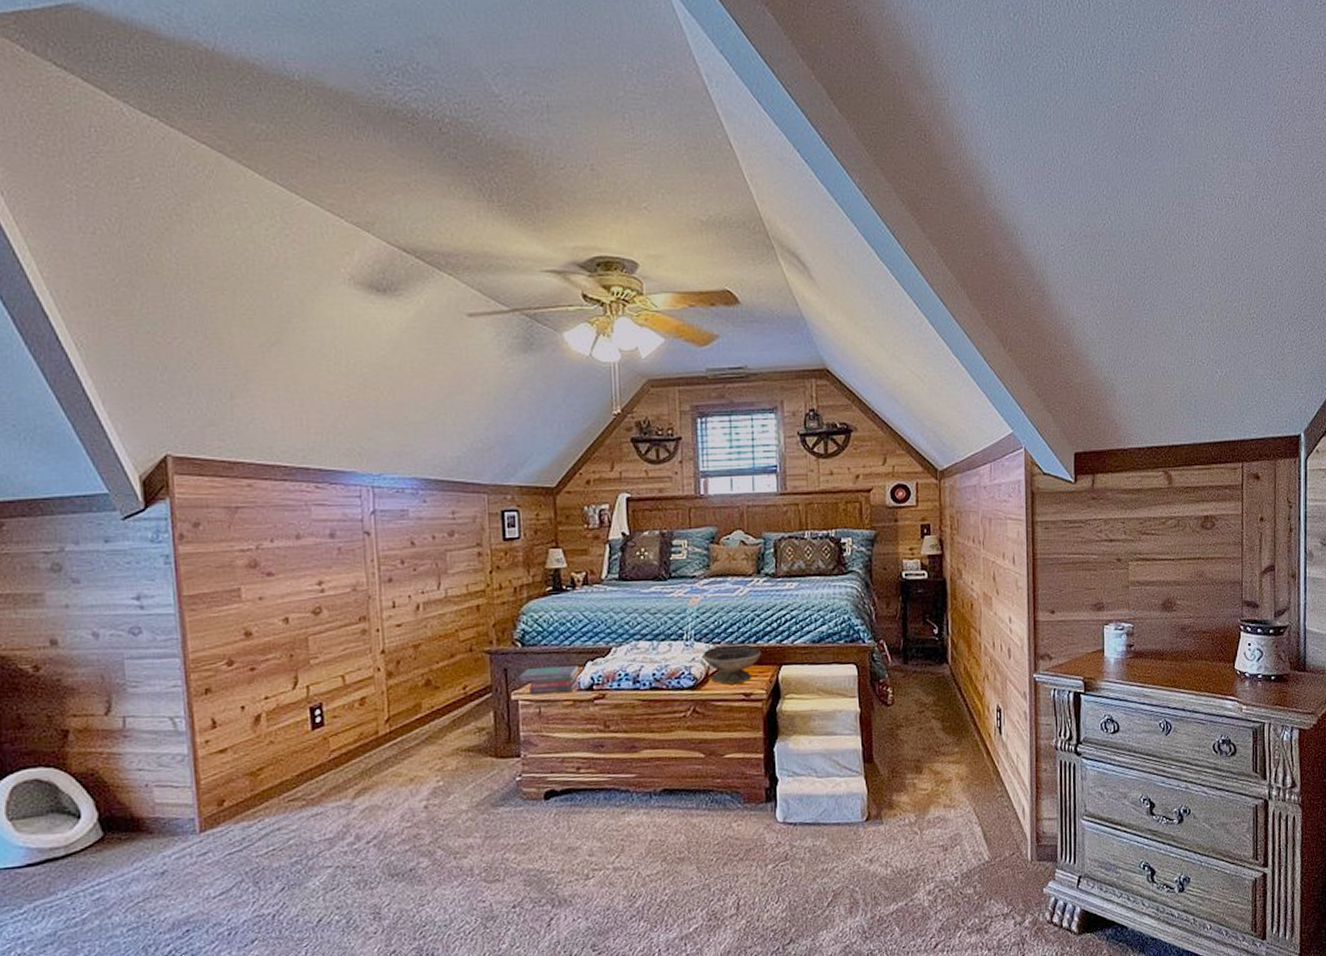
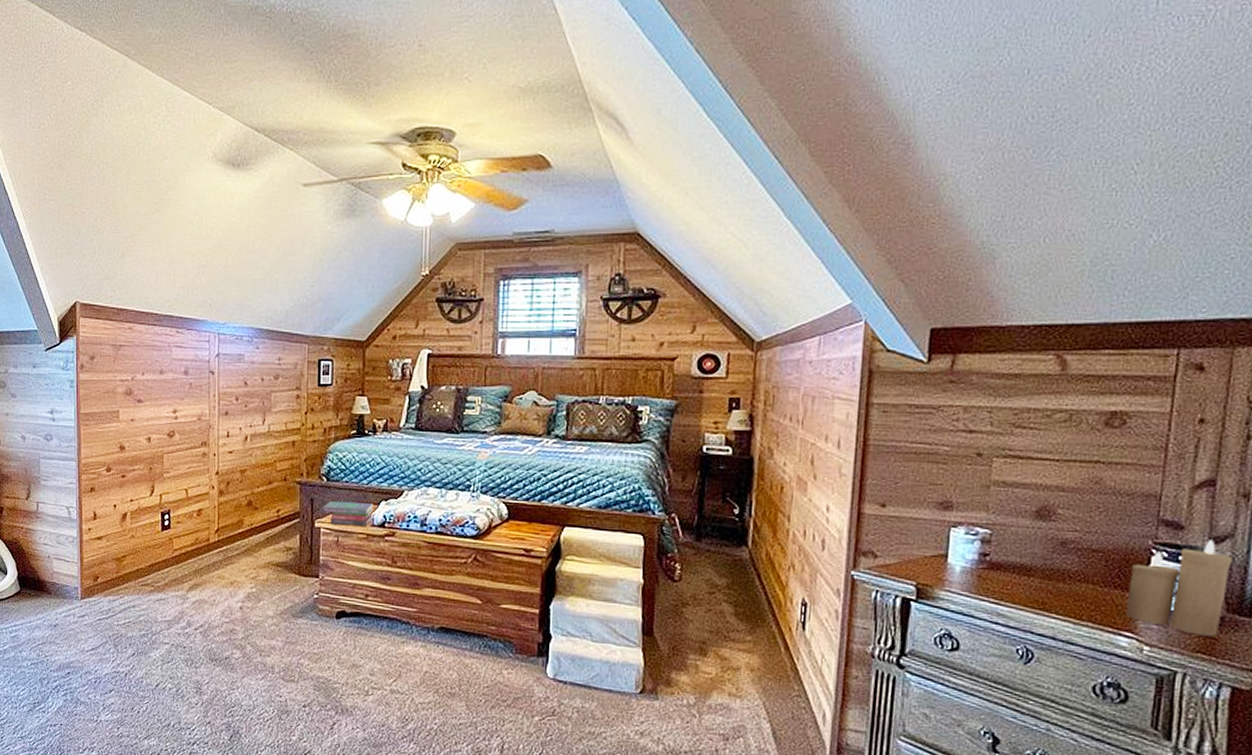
decorative bowl: present [703,644,761,685] -> none [487,500,544,539]
candle: none [1228,613,1290,691] -> present [1125,539,1233,636]

